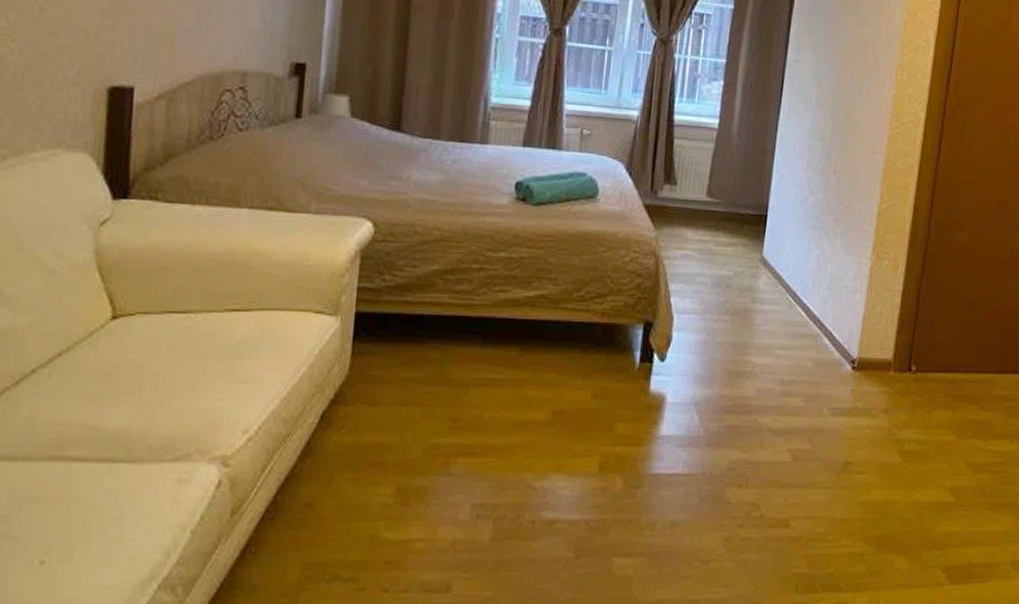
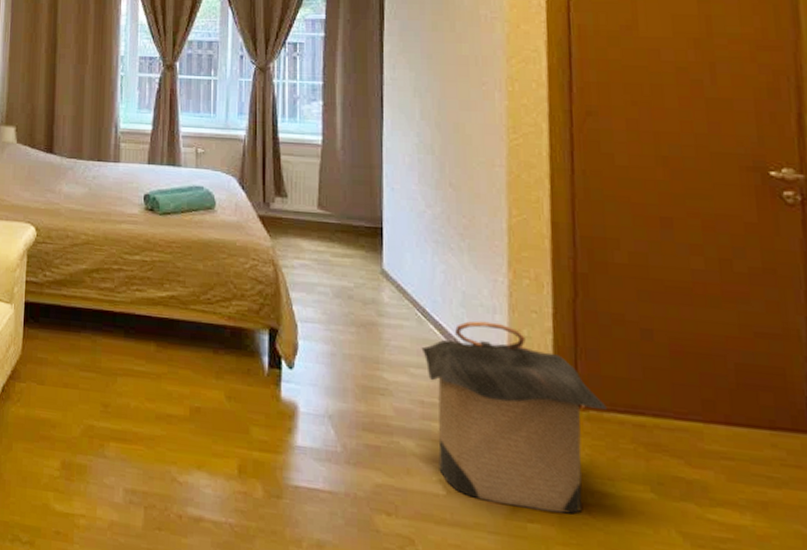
laundry hamper: none [788,301,932,462] -> present [421,320,608,515]

